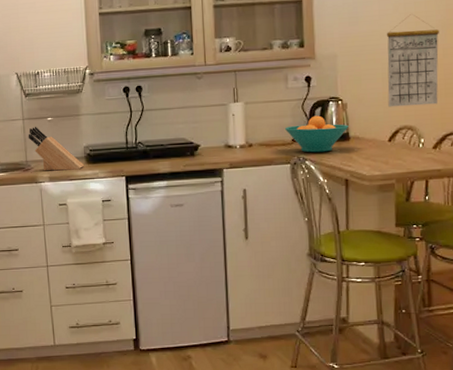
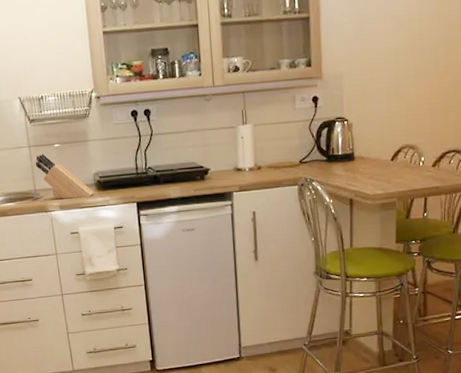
fruit bowl: present [284,115,349,153] -> none [292,136,354,174]
calendar: present [386,14,439,107] -> none [391,31,441,127]

